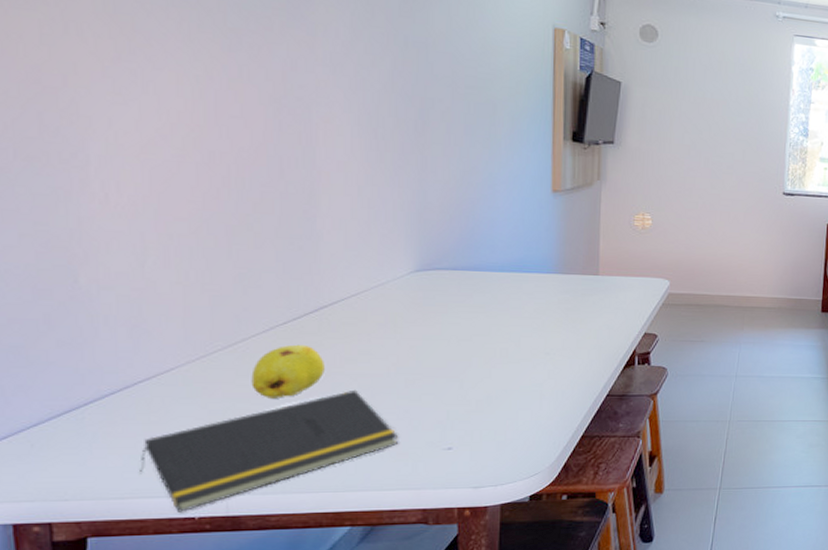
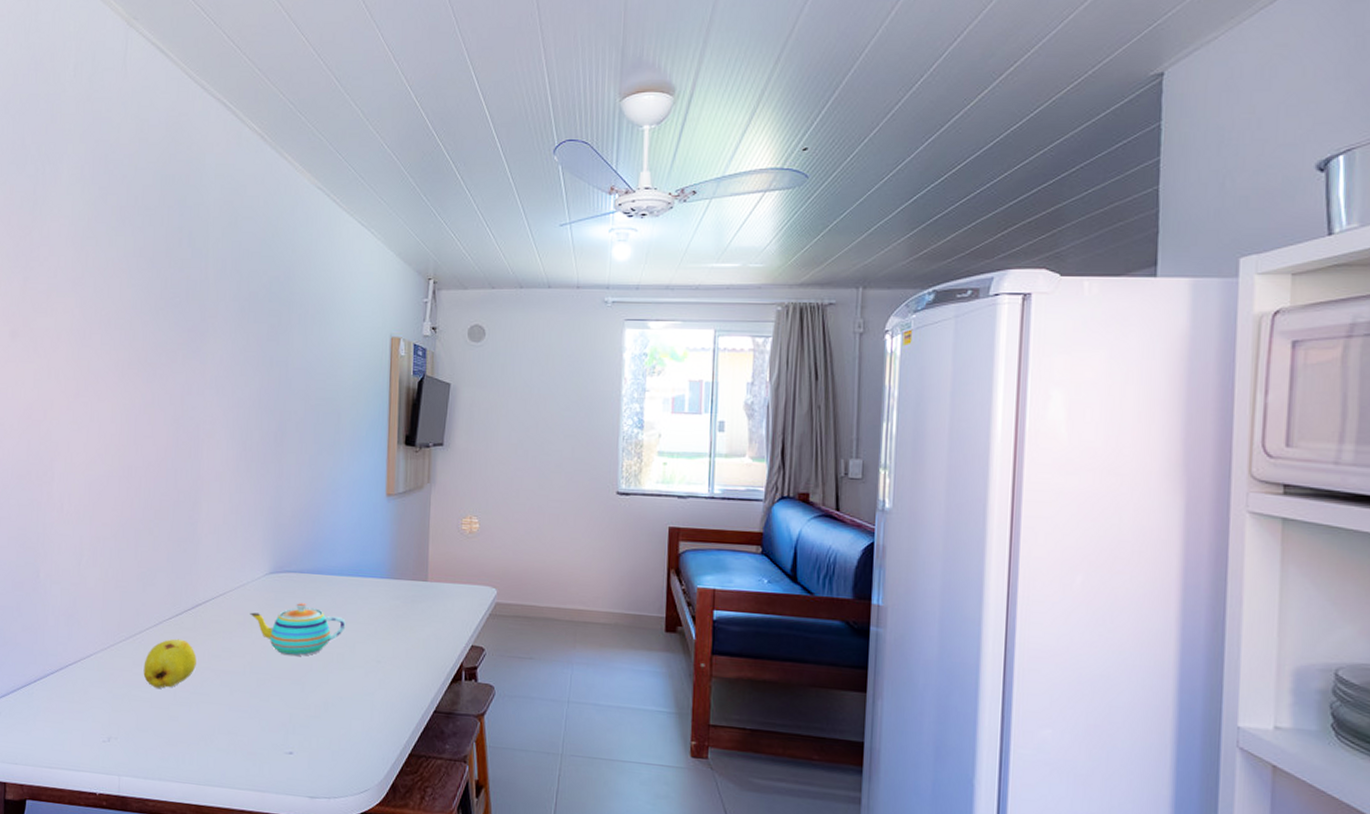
notepad: present [140,389,399,512] -> none [64,685,250,787]
teapot: none [392,300,509,354] -> present [250,603,346,657]

